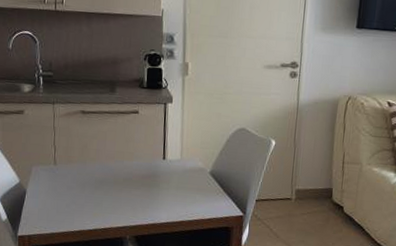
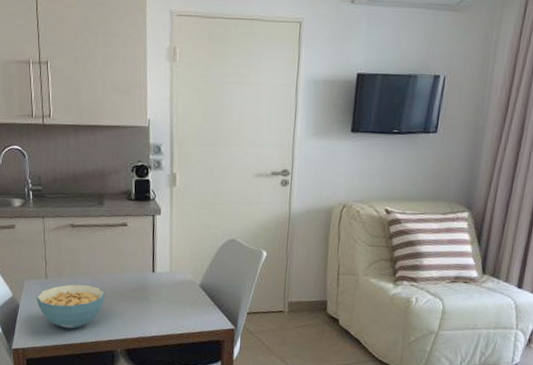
cereal bowl: none [45,170,115,216] -> present [37,284,105,330]

